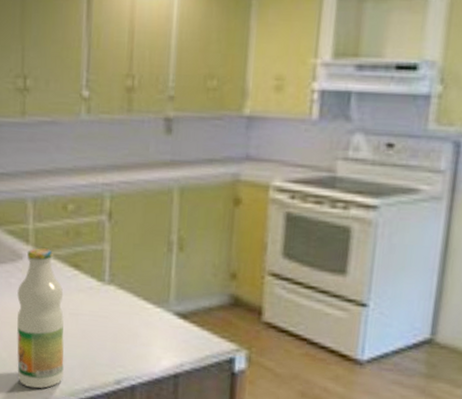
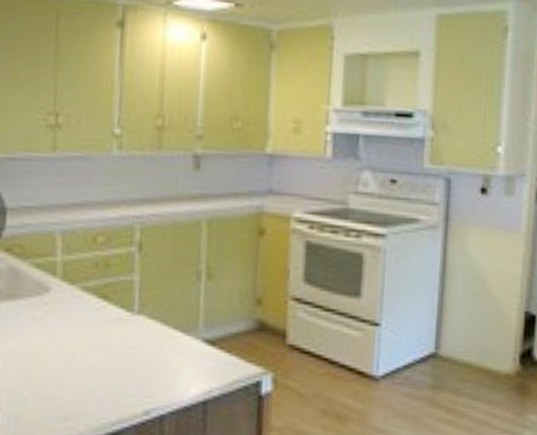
bottle: present [16,248,64,389] -> none [40,280,92,426]

